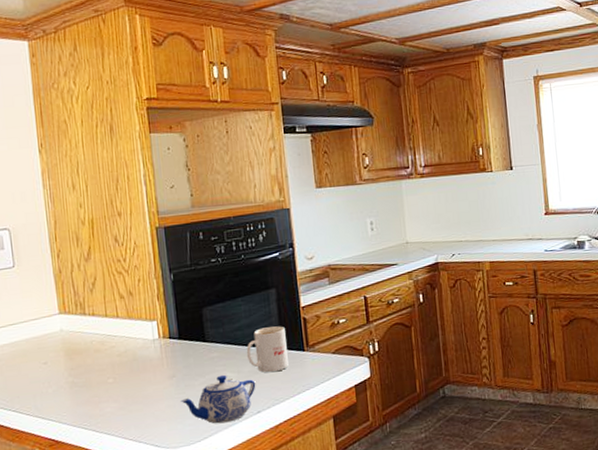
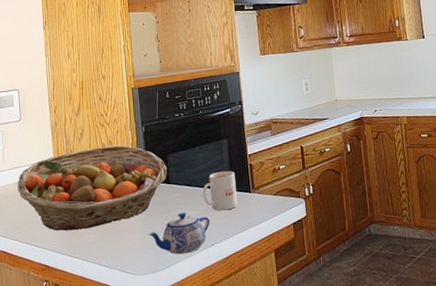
fruit basket: none [13,296,203,400] -> present [17,145,167,231]

